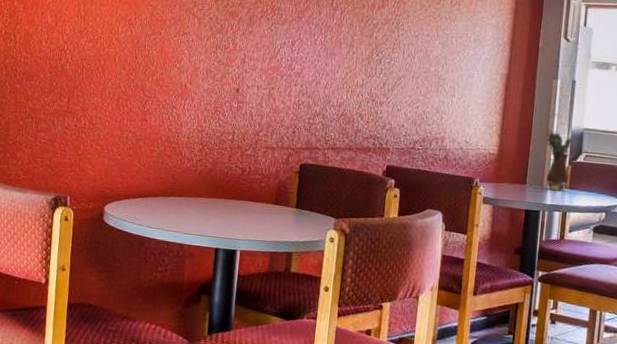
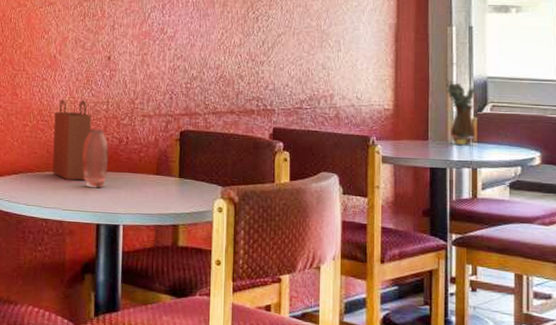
shopping bag: none [176,127,218,207] -> present [52,99,92,181]
vase: none [205,157,232,214] -> present [82,129,109,188]

